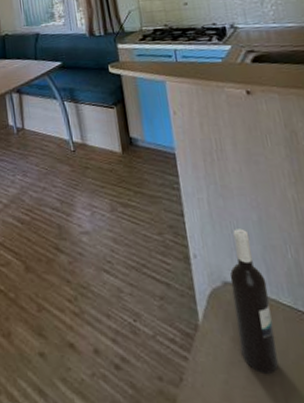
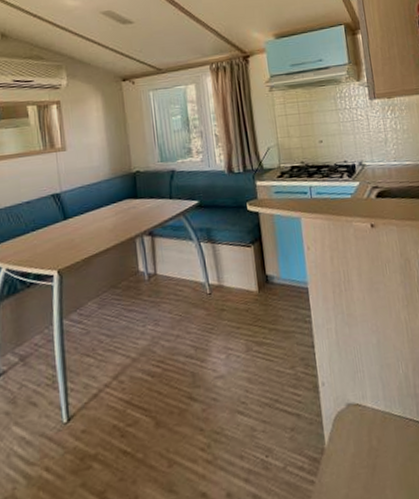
wine bottle: present [230,228,279,374] -> none [352,352,390,481]

